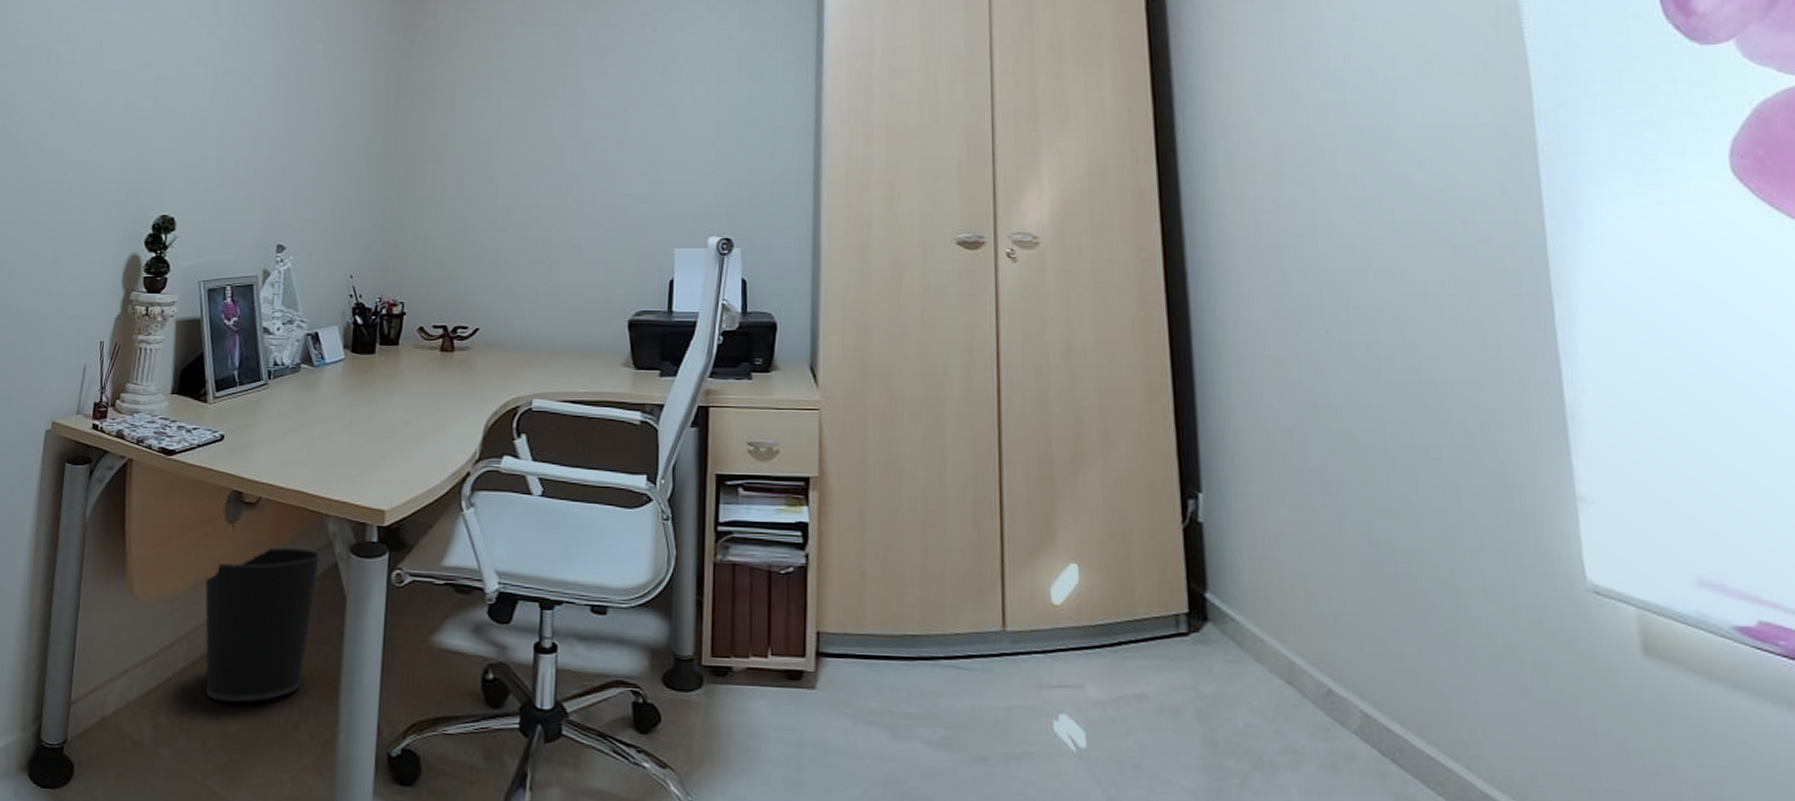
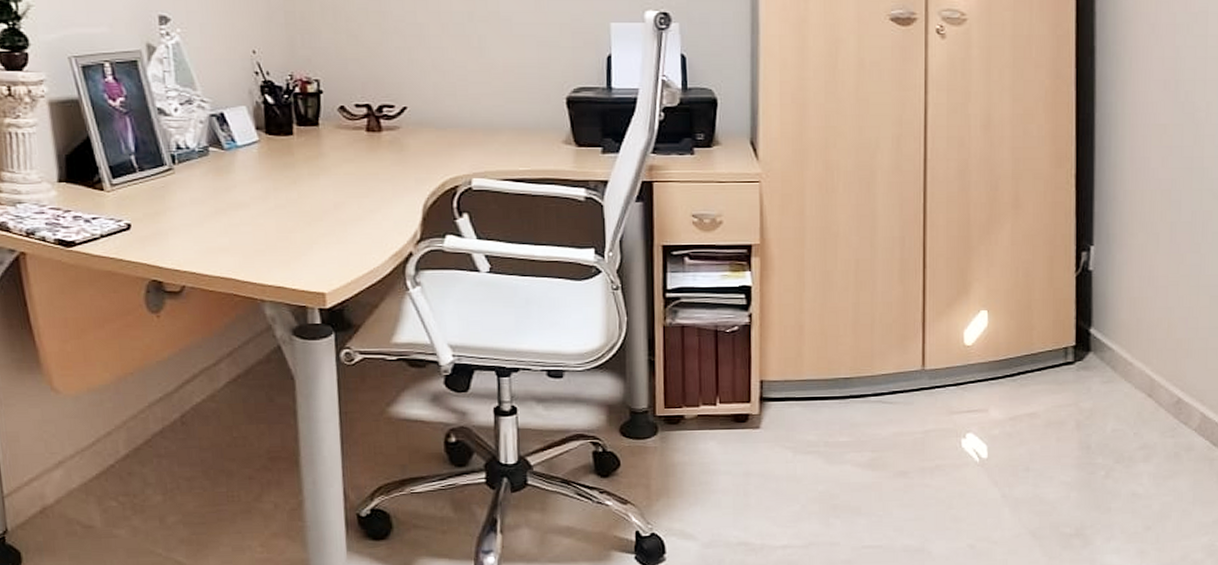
wastebasket: present [205,546,322,702] -> none [134,332,262,482]

